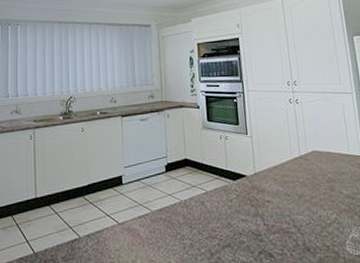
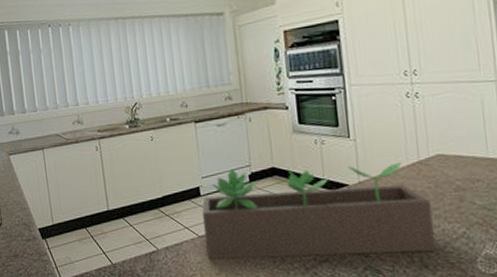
succulent planter: none [123,157,315,246] -> present [202,162,436,259]

